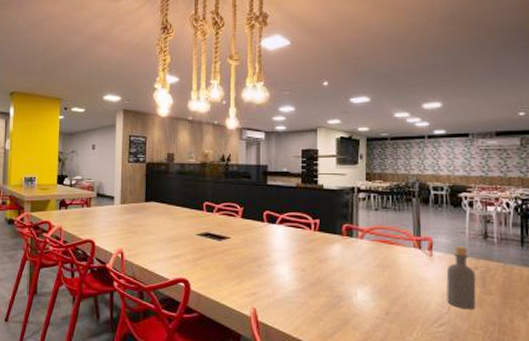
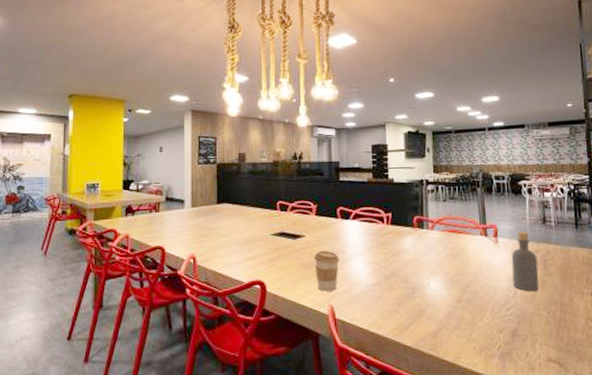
coffee cup: none [238,252,265,294] -> present [314,250,340,292]

